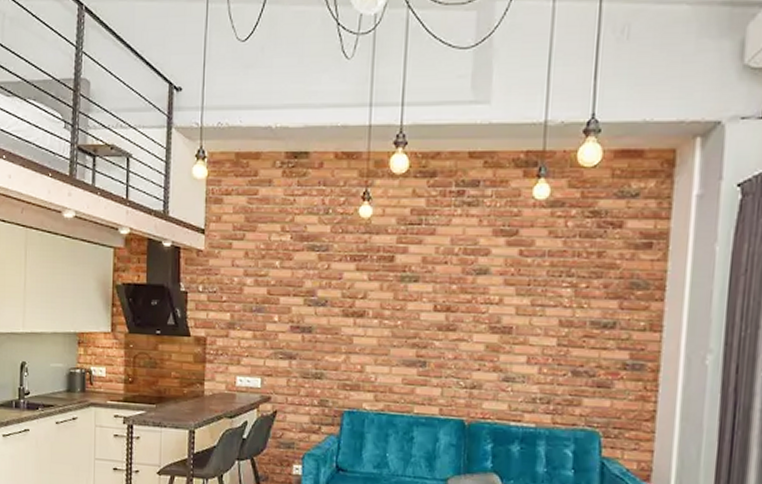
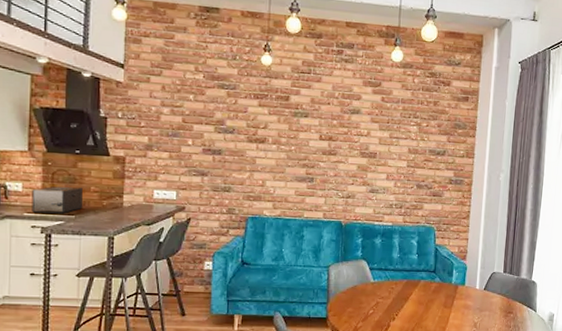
toaster: none [114,371,163,404] -> present [32,186,83,215]

